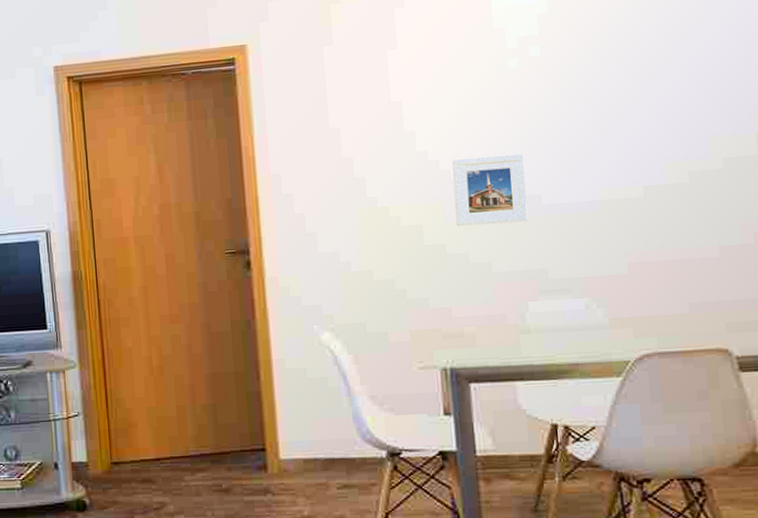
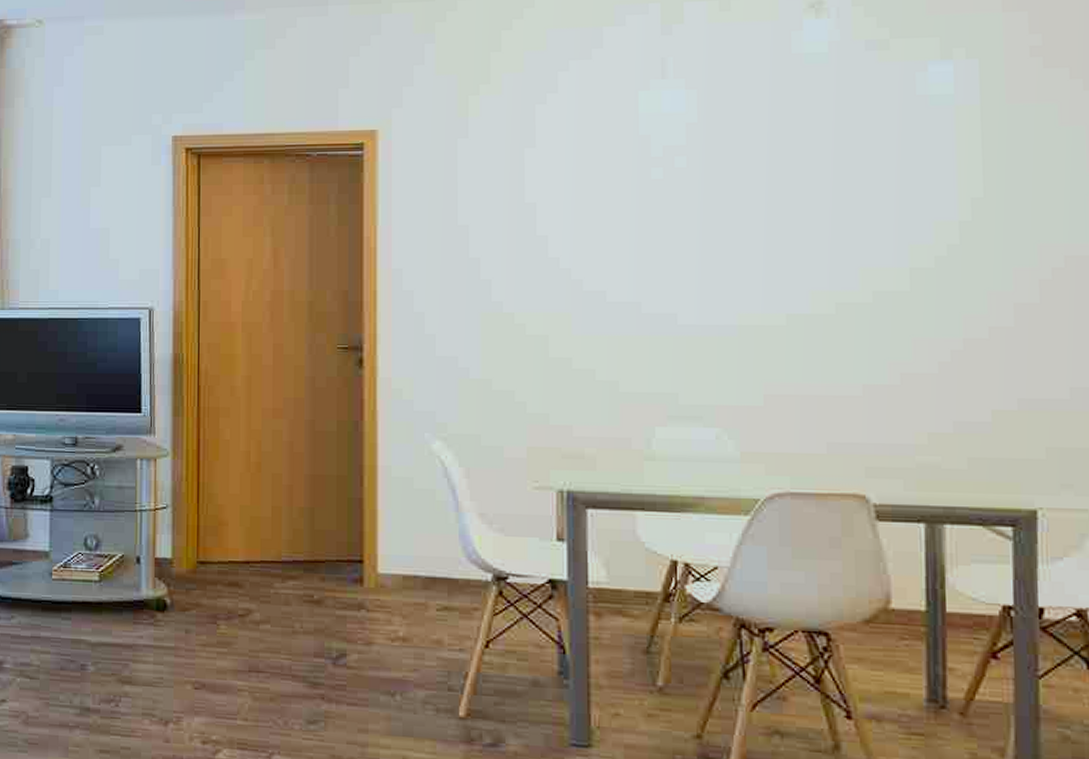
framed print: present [452,154,528,227] -> none [584,268,662,341]

